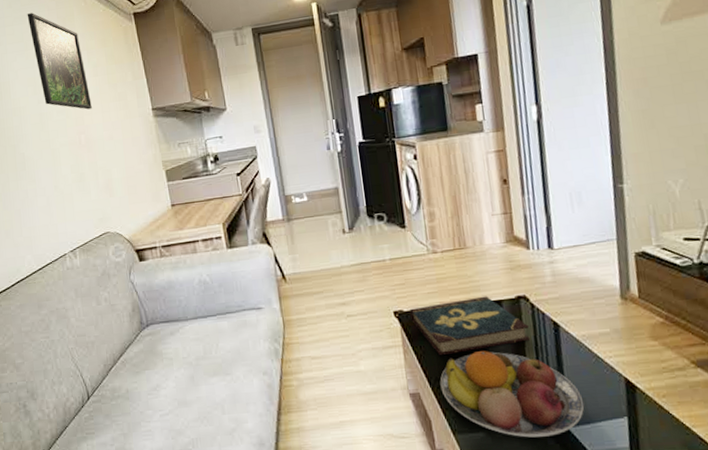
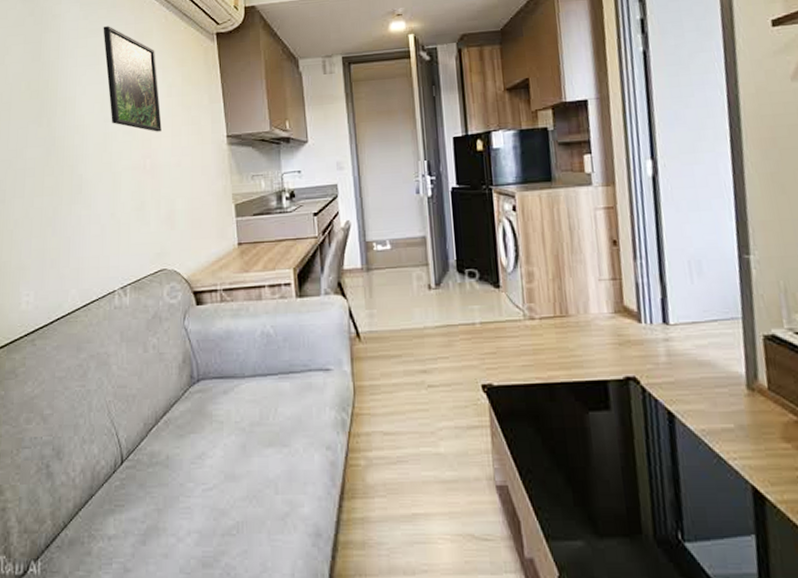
book: present [410,296,531,356] -> none [501,374,641,443]
fruit bowl: present [440,351,585,438] -> none [532,440,704,552]

